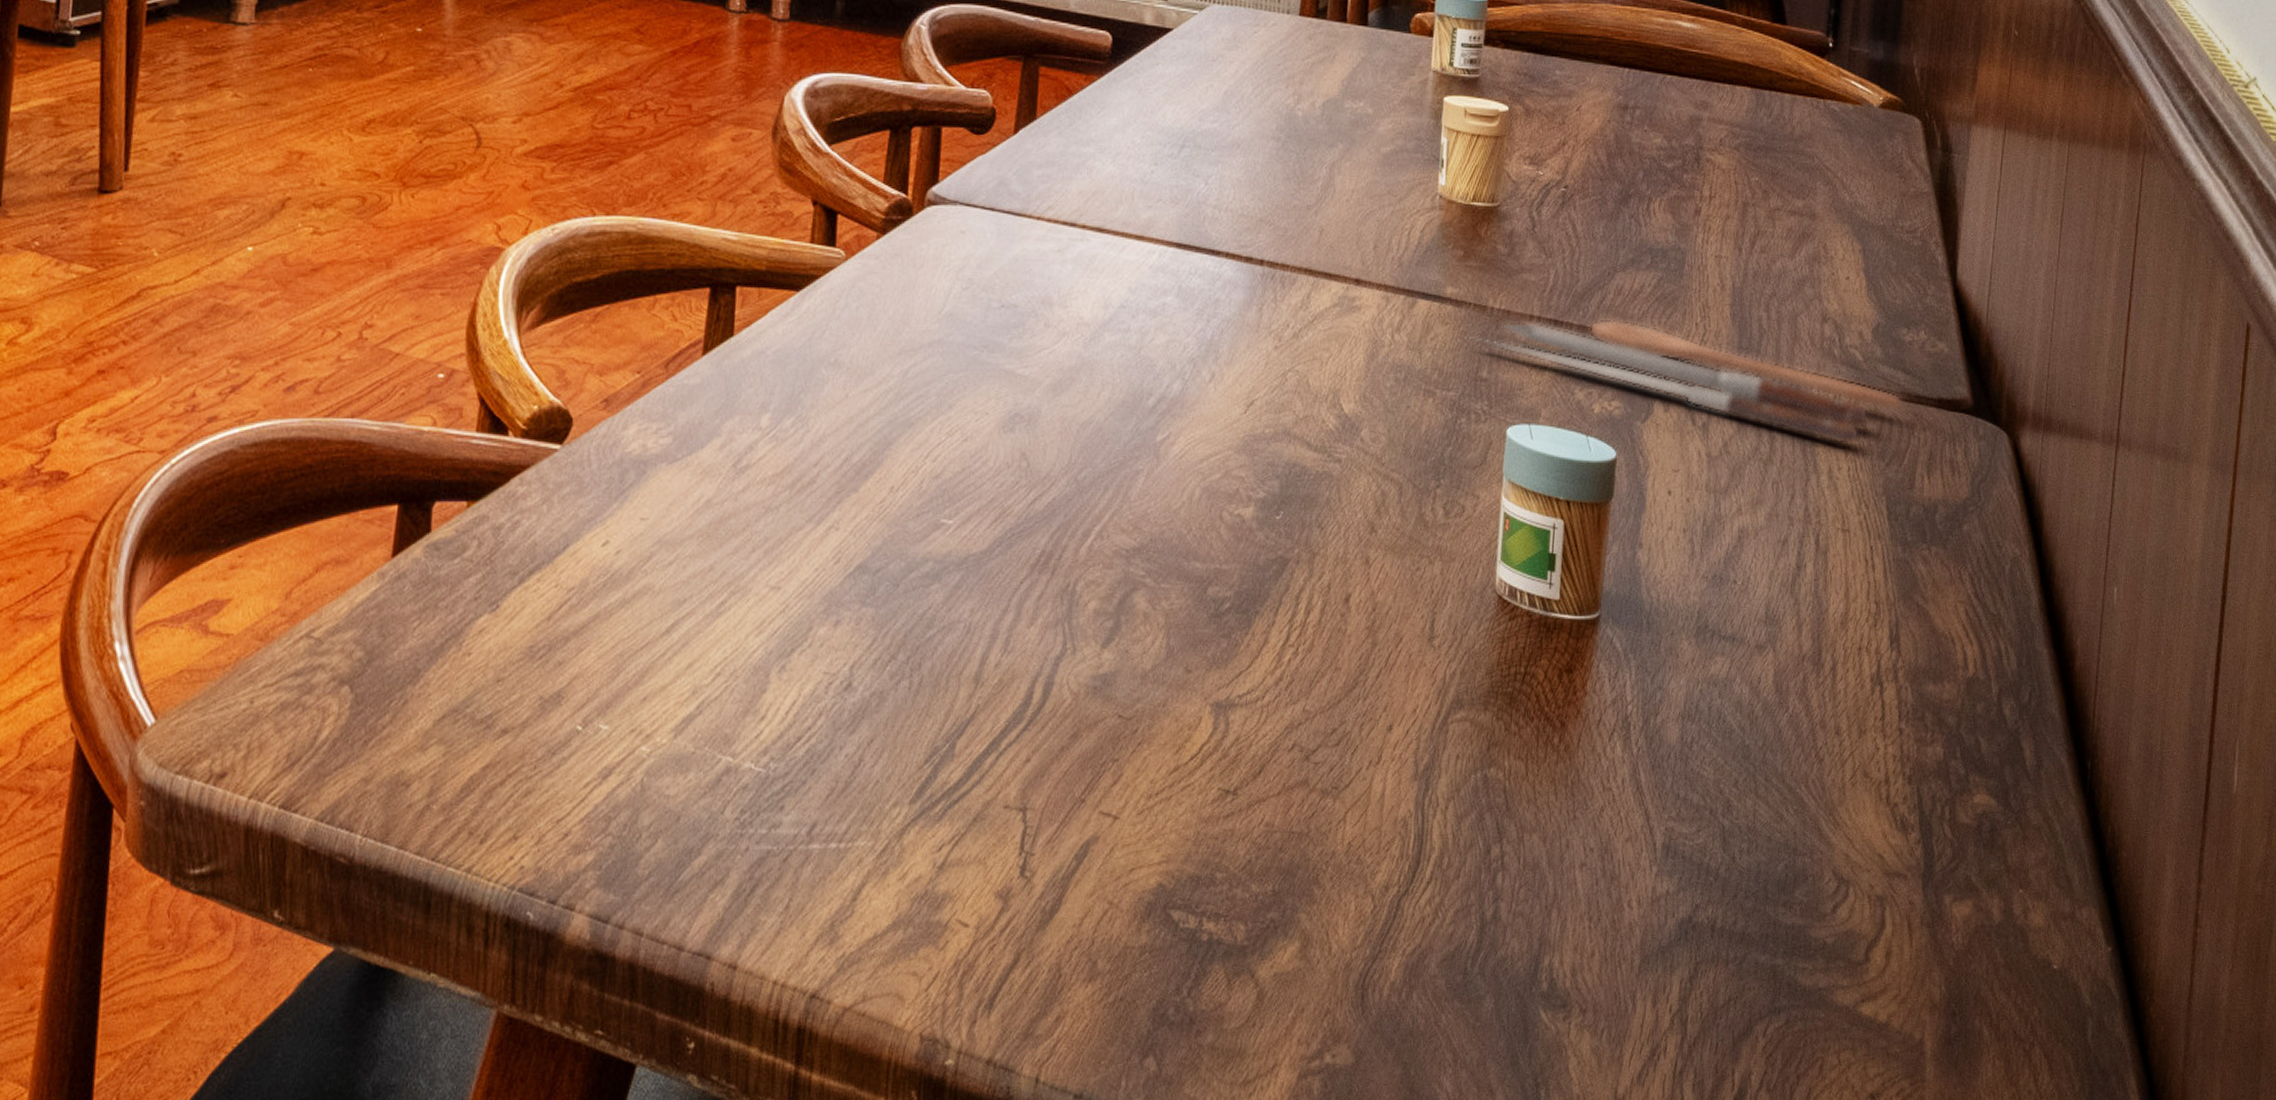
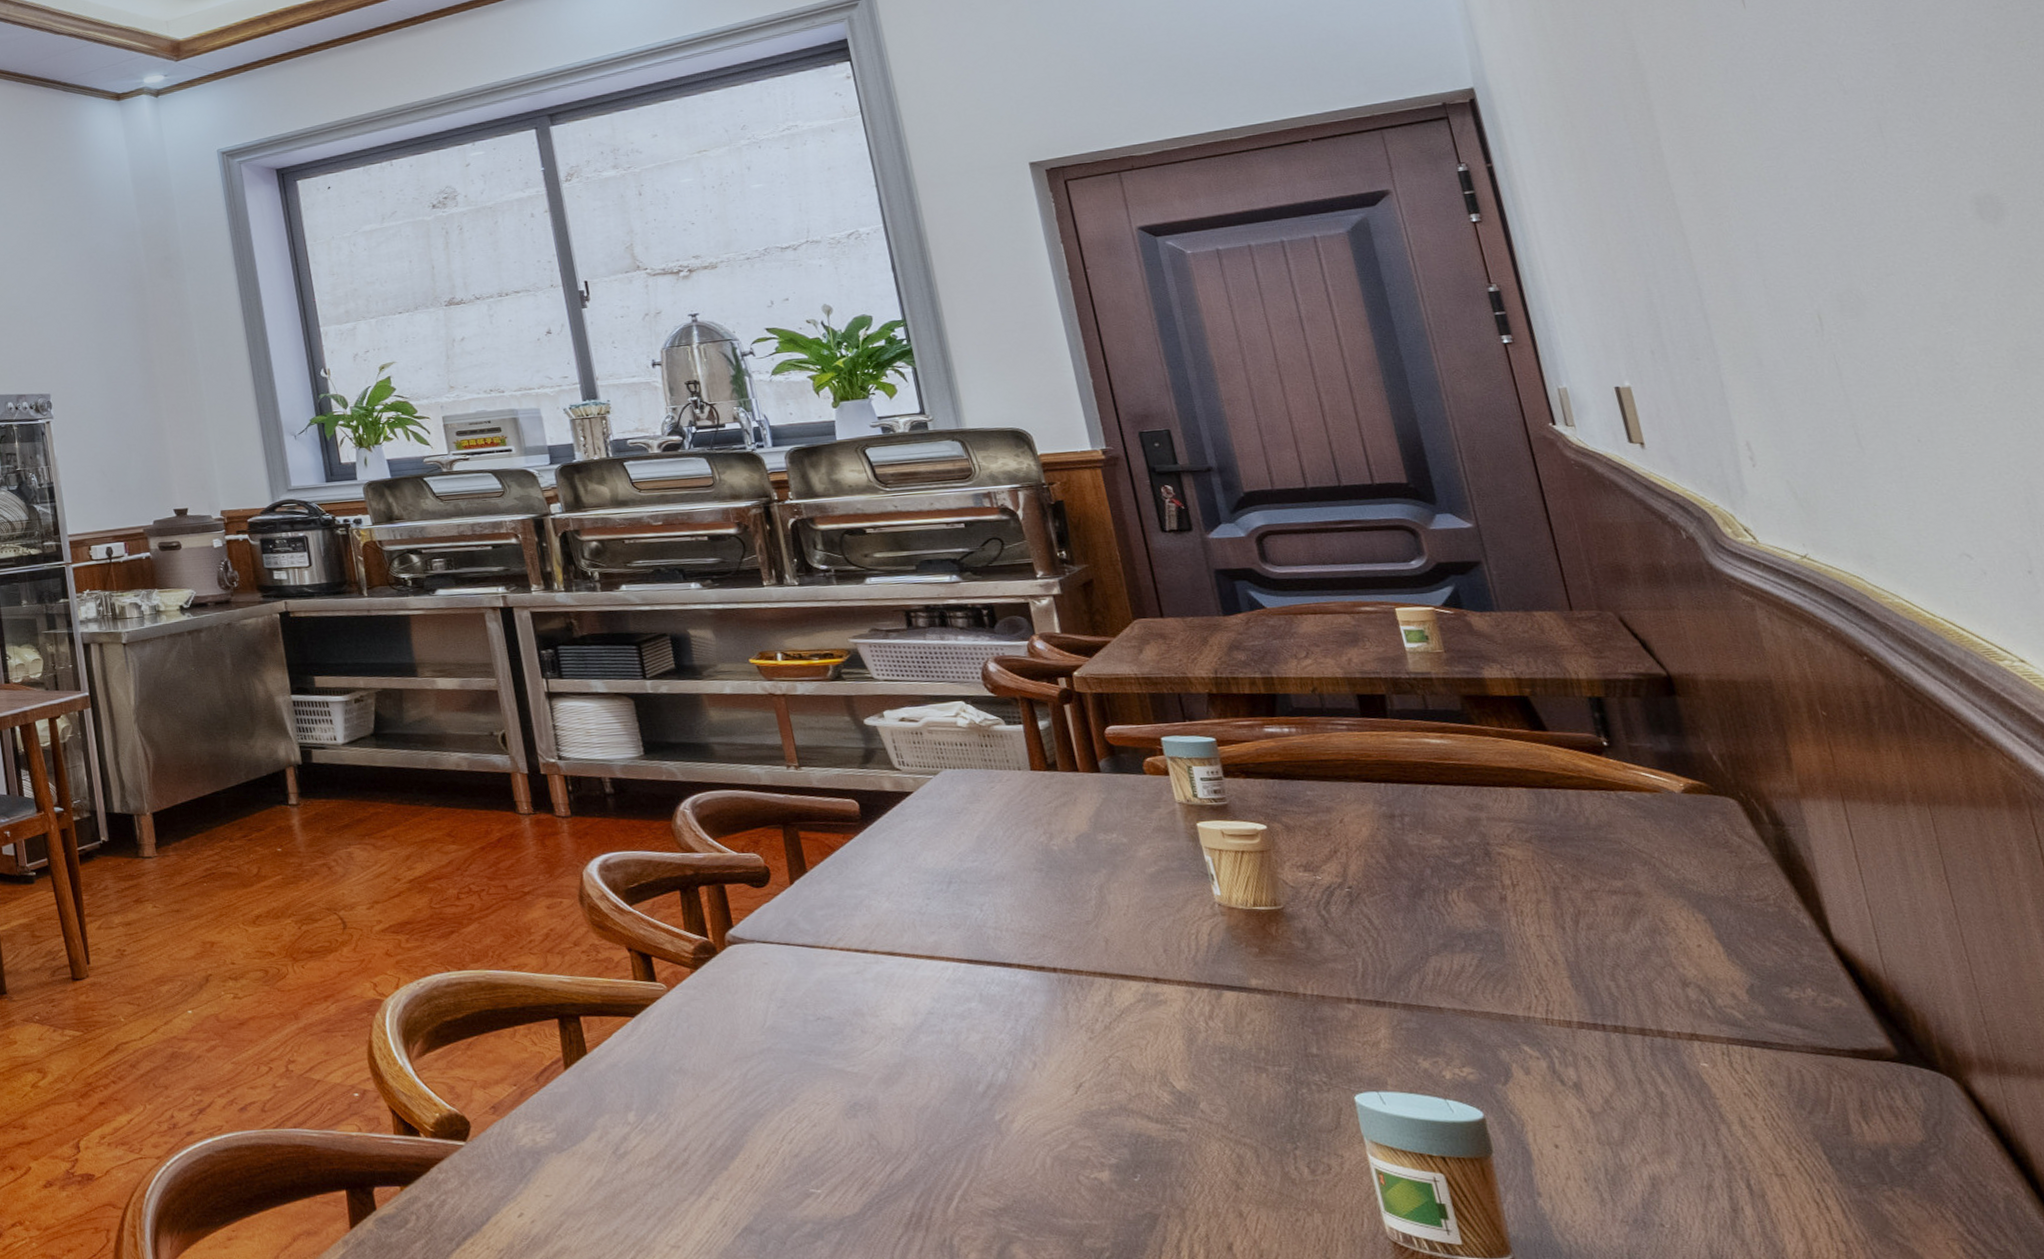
spoon: present [1465,319,1902,445] -> none [1283,996,1809,1097]

